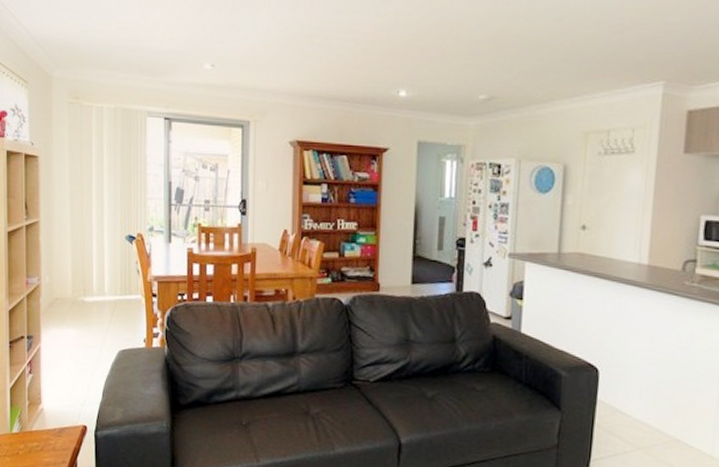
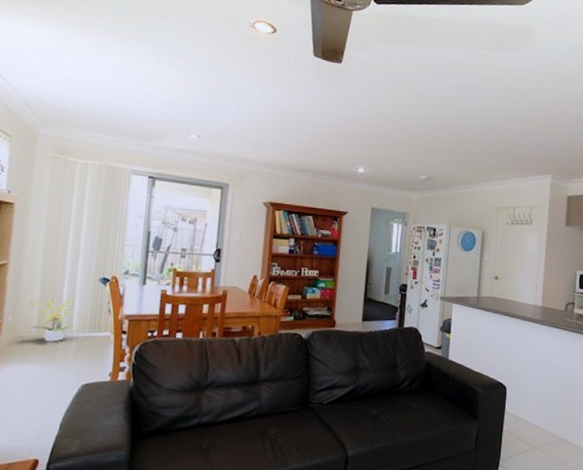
potted plant: none [64,259,108,305] -> present [31,299,77,342]

